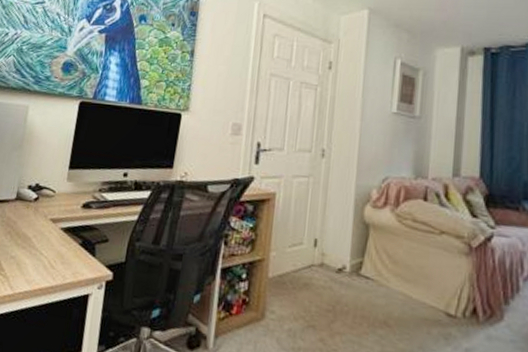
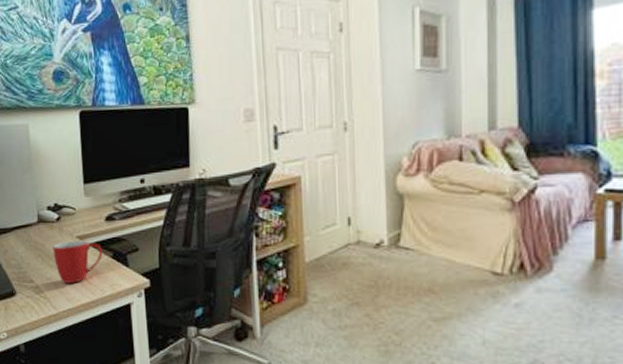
mug: none [23,222,73,266] -> present [52,240,102,283]

